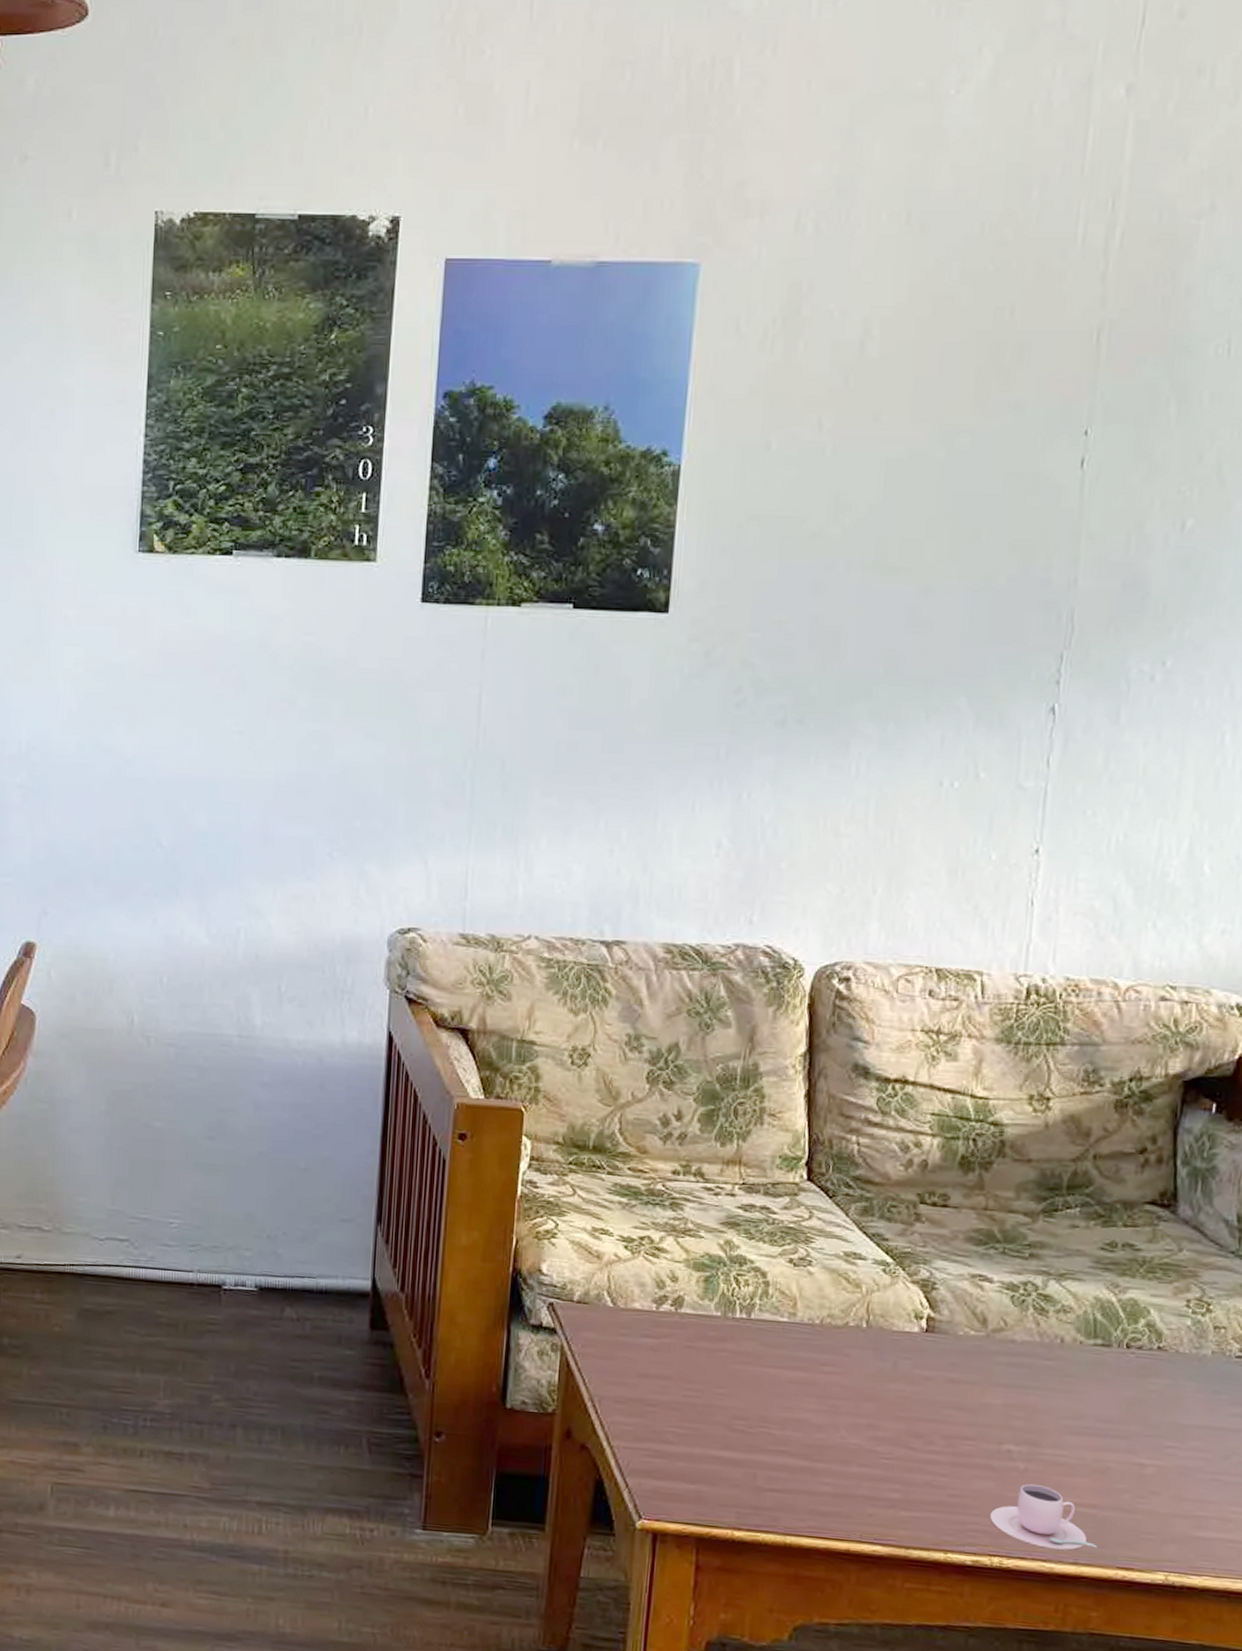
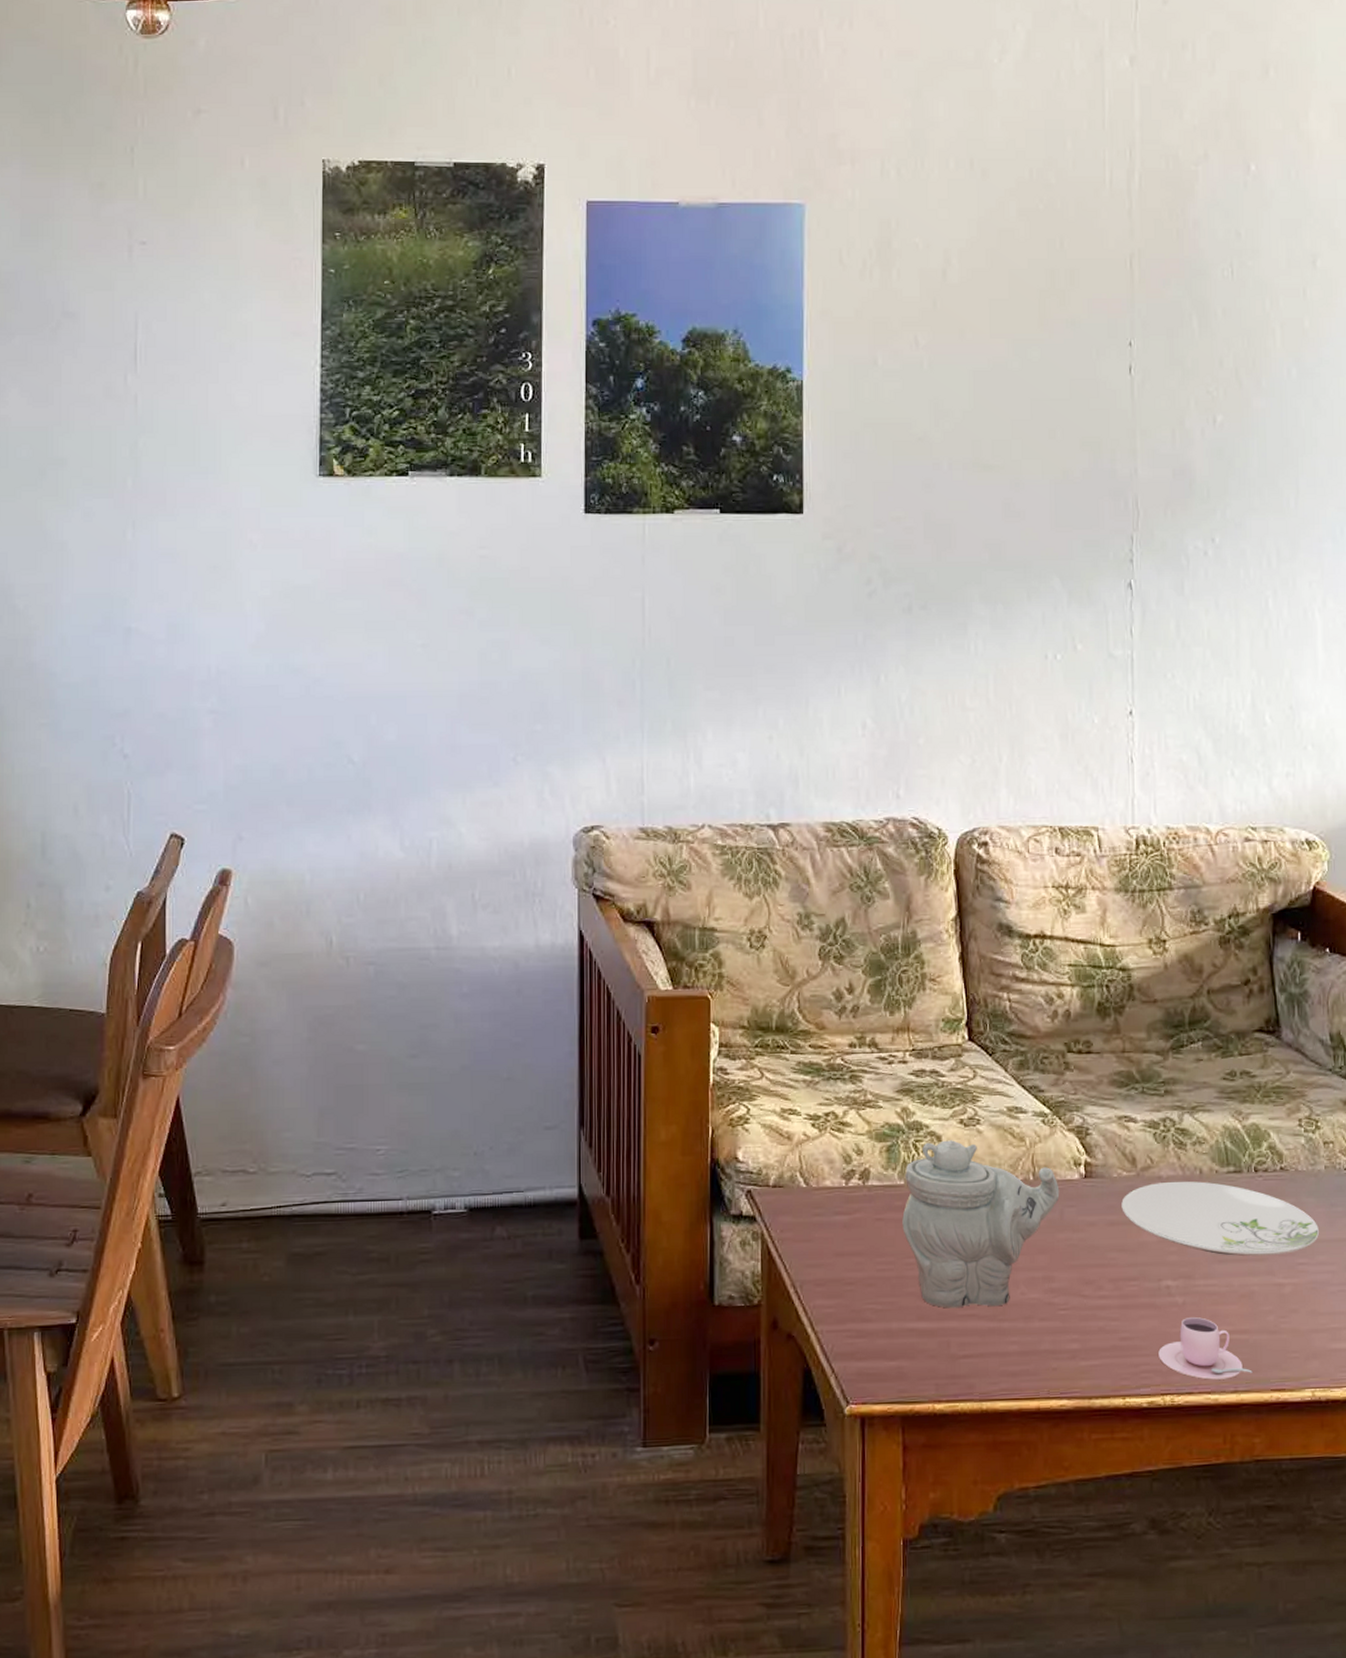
teapot: none [715,1277,896,1447] -> present [902,1140,1060,1309]
plate: none [965,1346,1197,1435] -> present [1121,1181,1320,1257]

